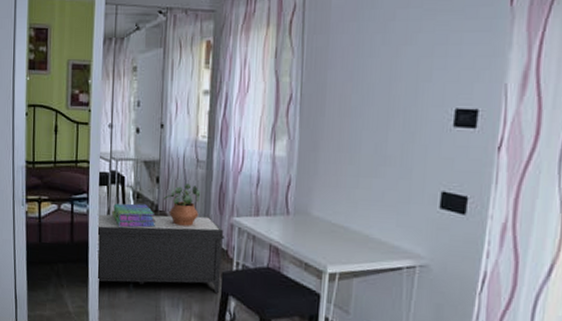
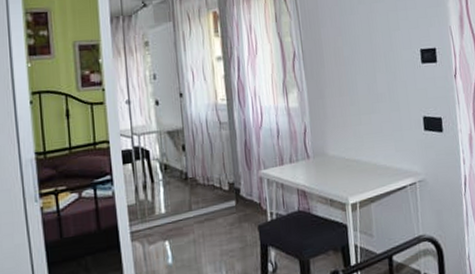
bench: present [97,214,224,294] -> none [123,175,259,265]
stack of books: present [112,203,157,228] -> none [140,174,188,203]
potted plant: present [163,184,201,226] -> none [191,146,229,189]

